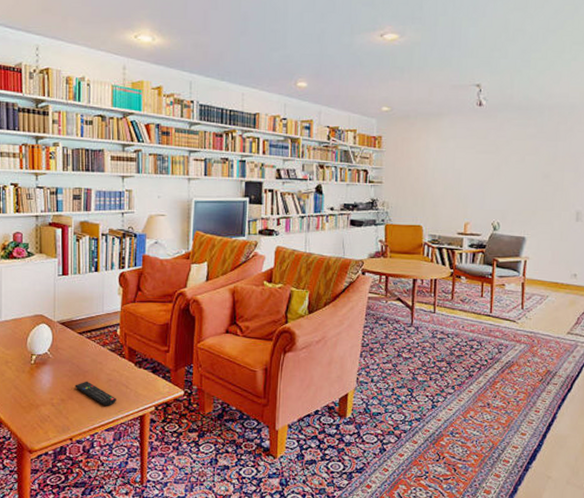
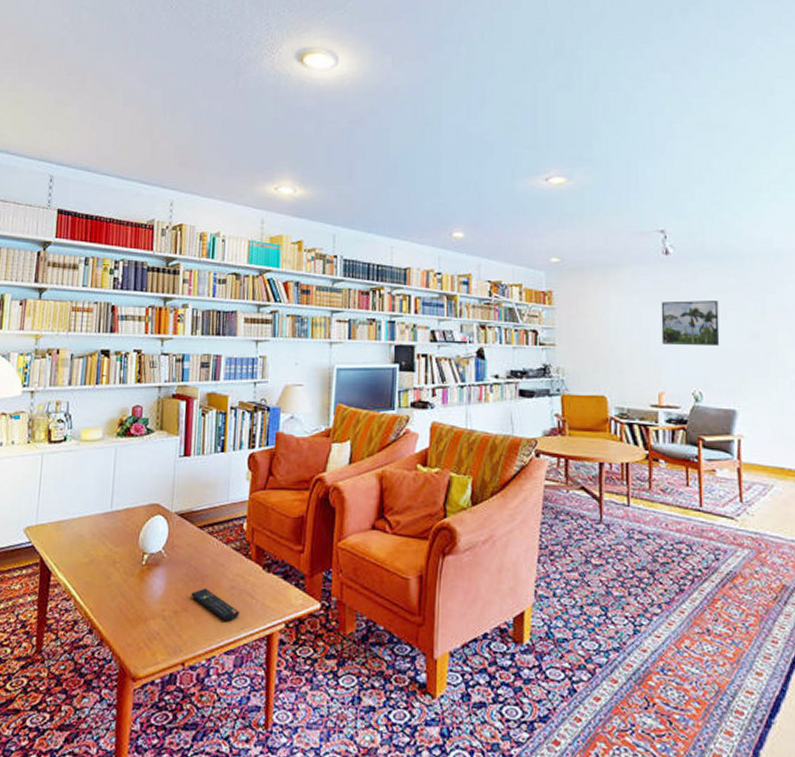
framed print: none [470,146,520,185] -> present [661,300,720,347]

